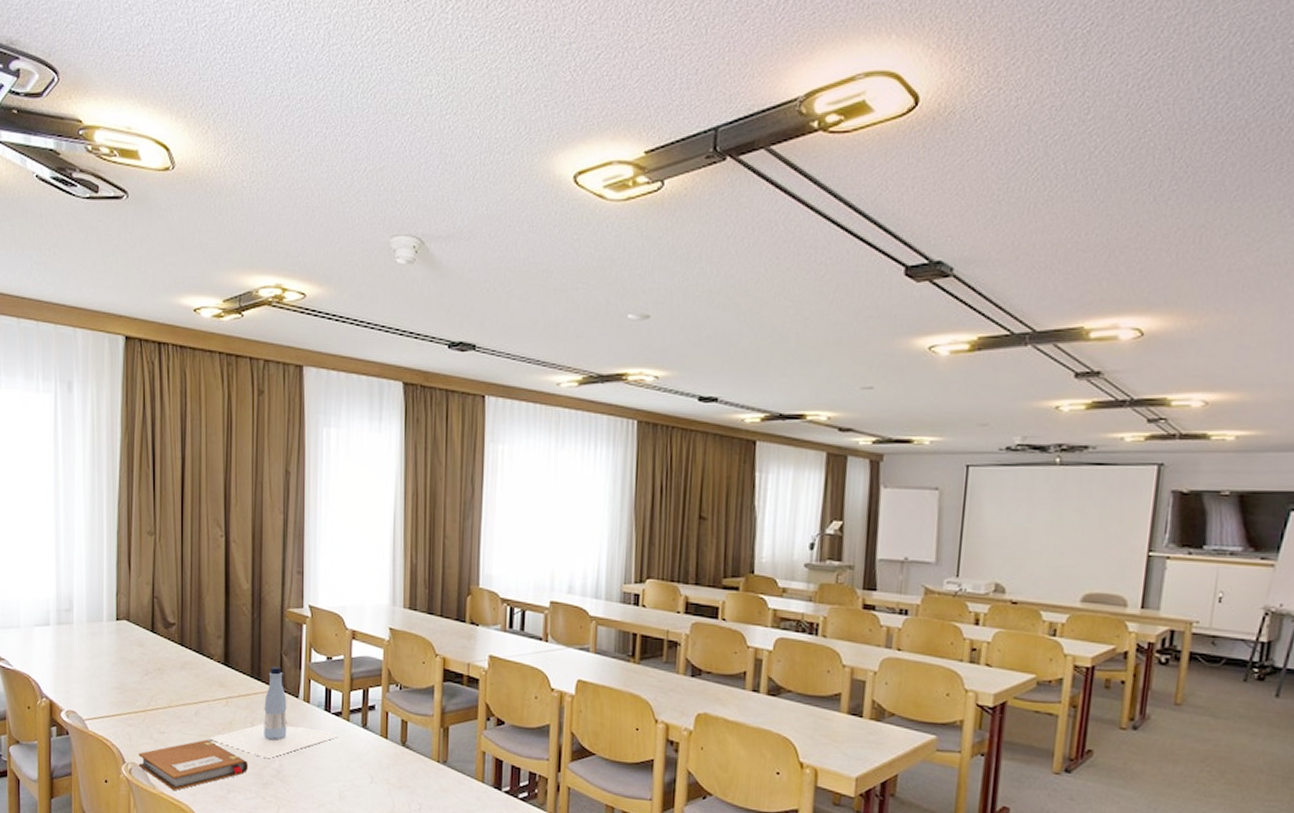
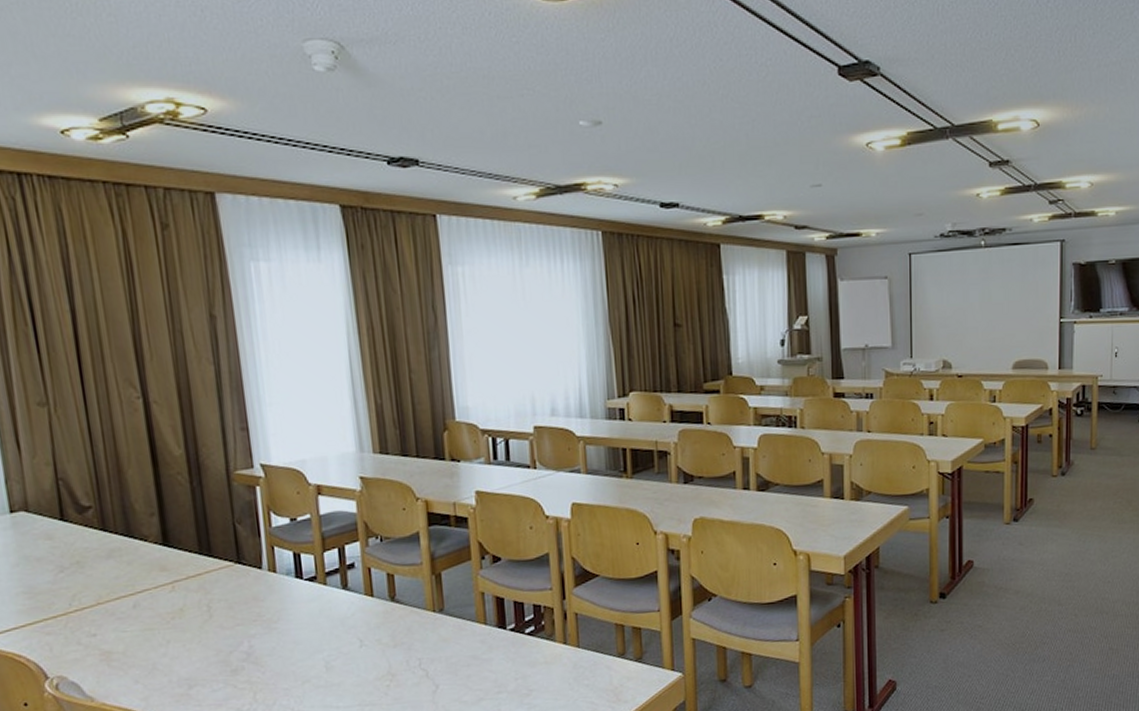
notebook: present [138,739,249,791] -> none [65,633,212,700]
bottle: present [209,666,340,759] -> none [156,538,318,643]

